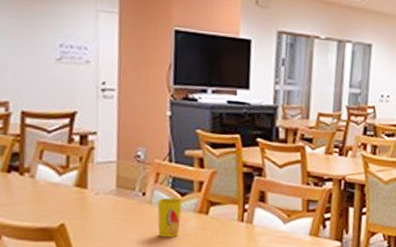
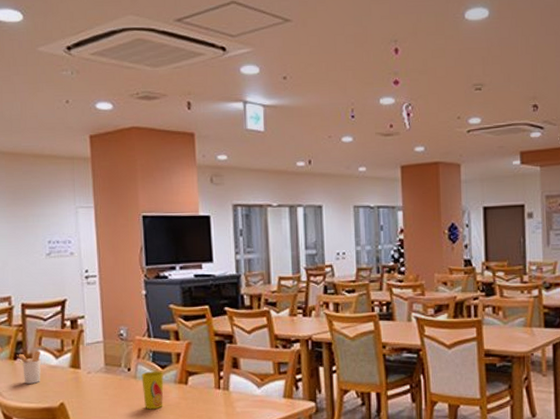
utensil holder: none [11,165,41,201] -> present [17,351,41,384]

